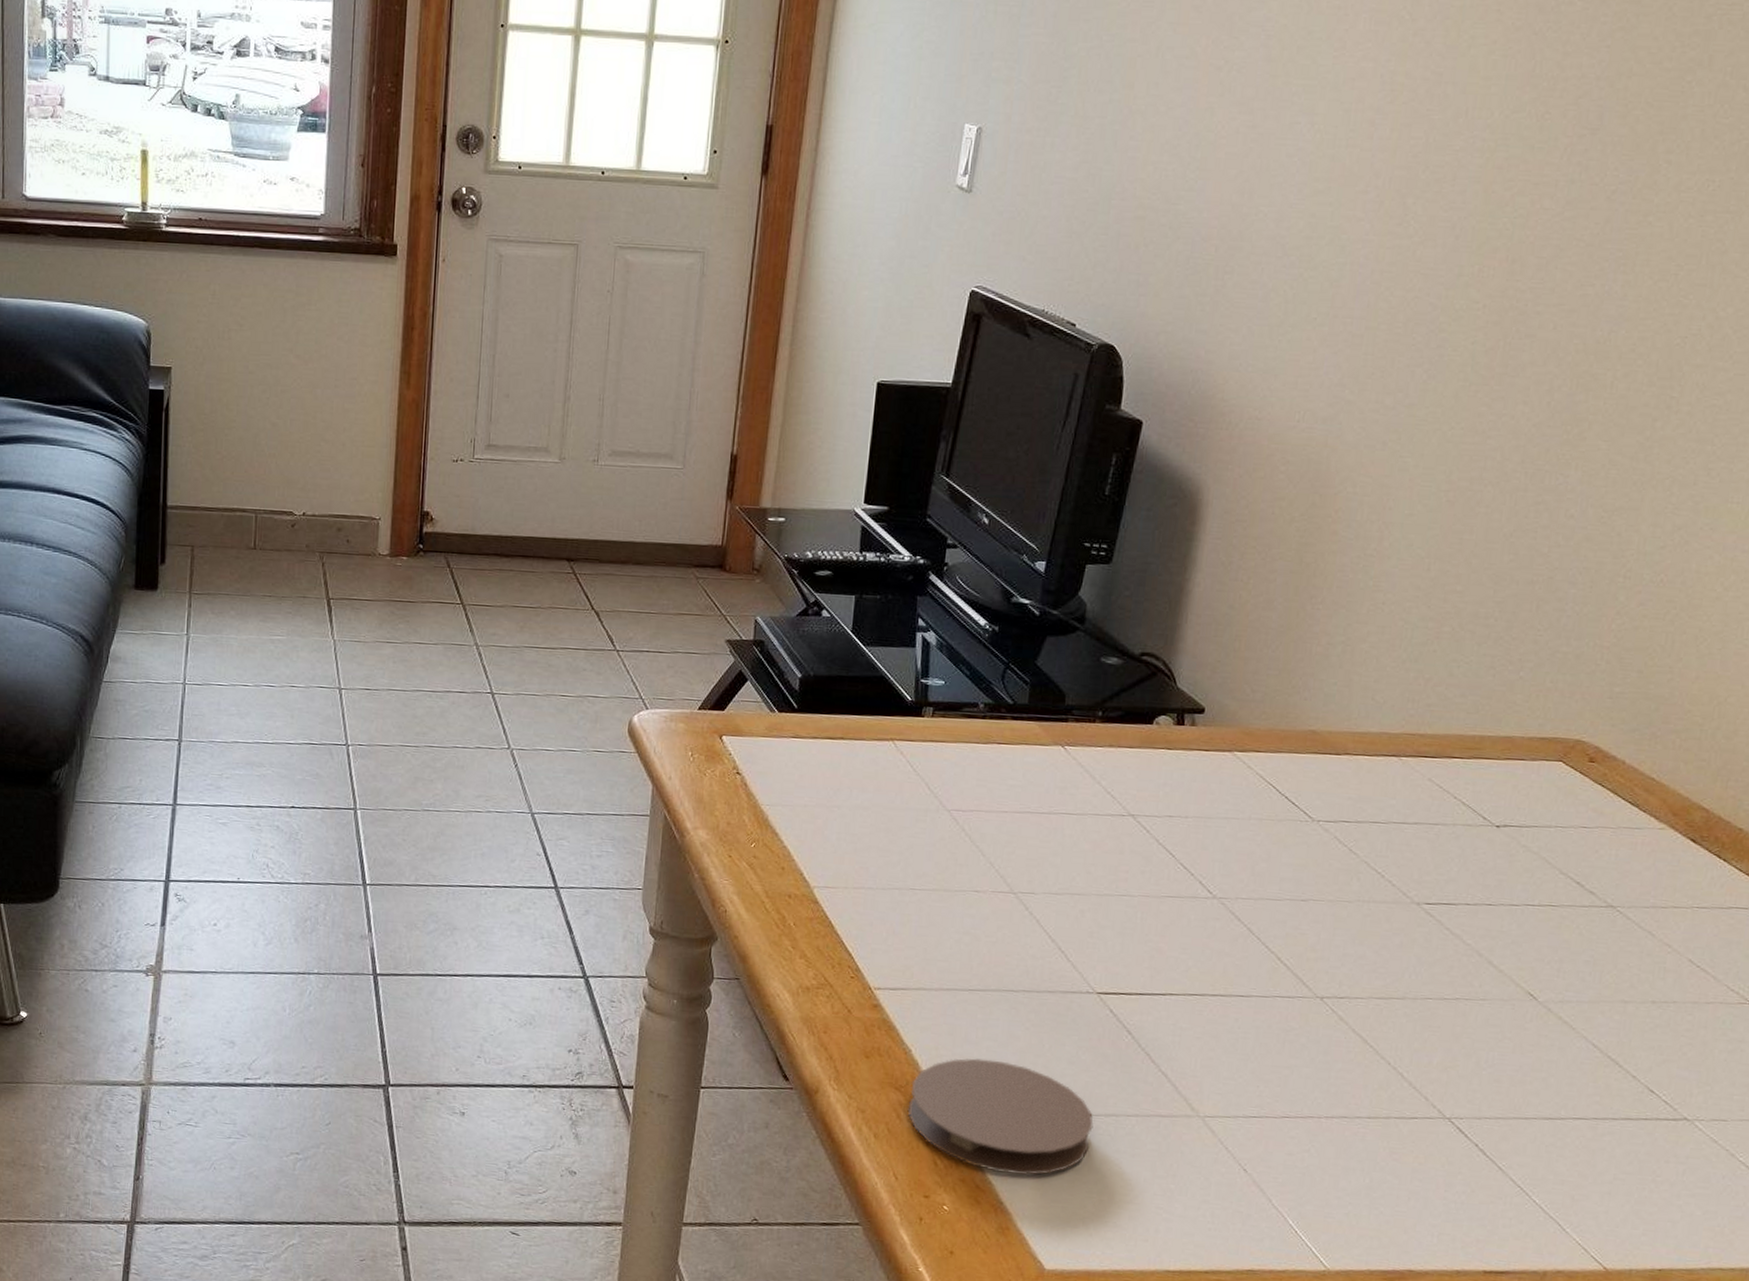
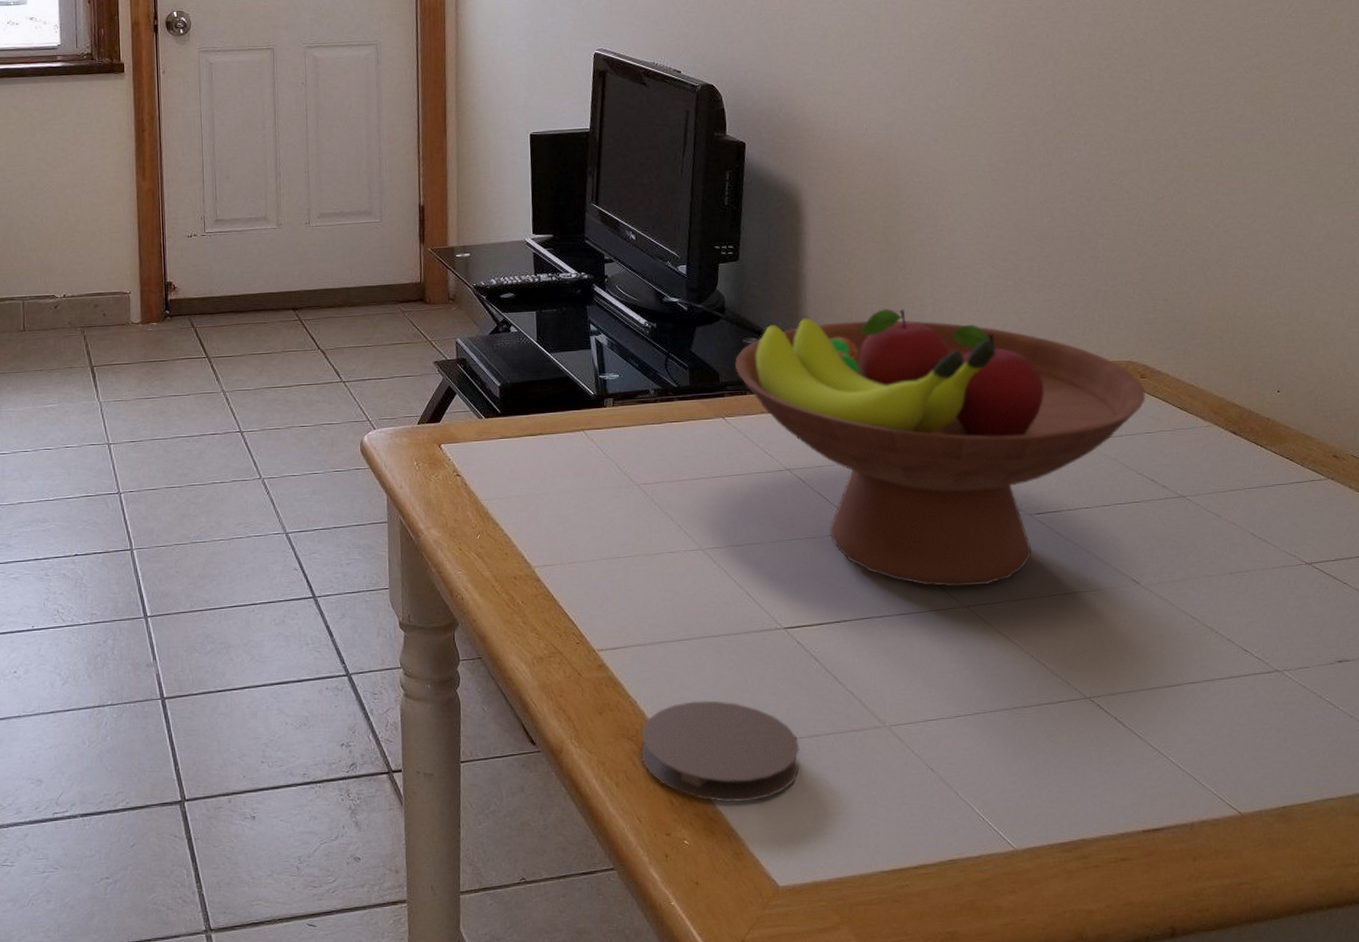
fruit bowl: none [1086,639,1592,976] -> present [735,308,1146,588]

